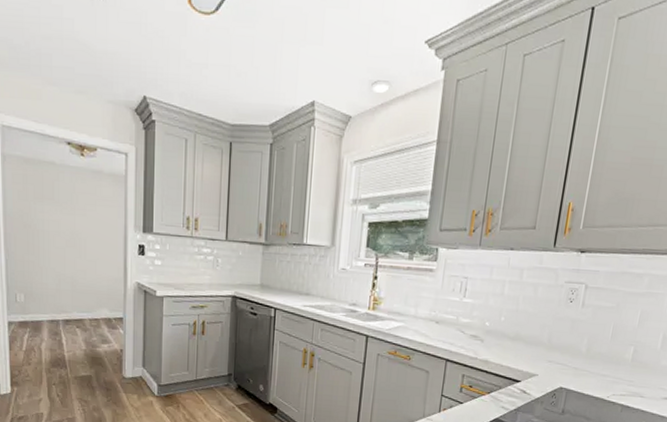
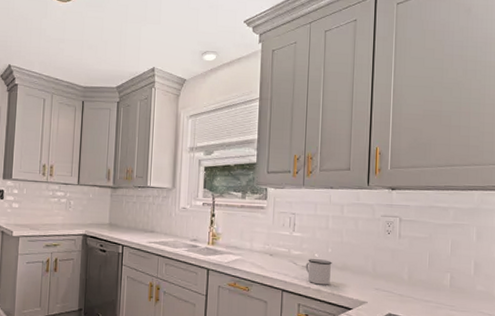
mug: none [474,327,504,356] -> present [305,259,332,285]

